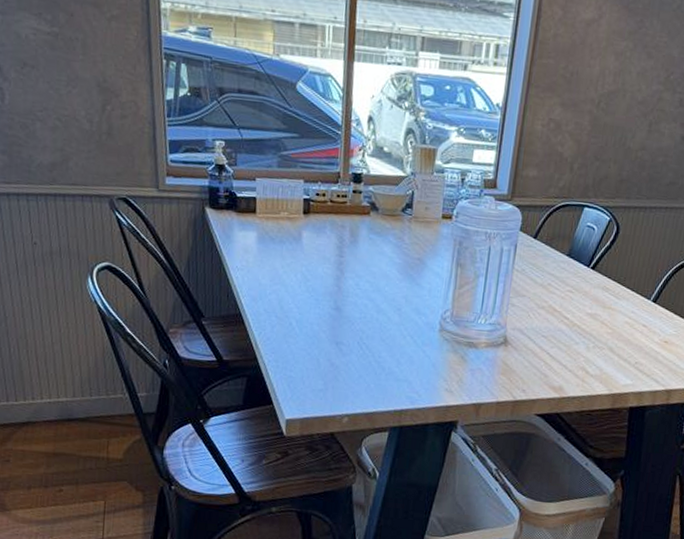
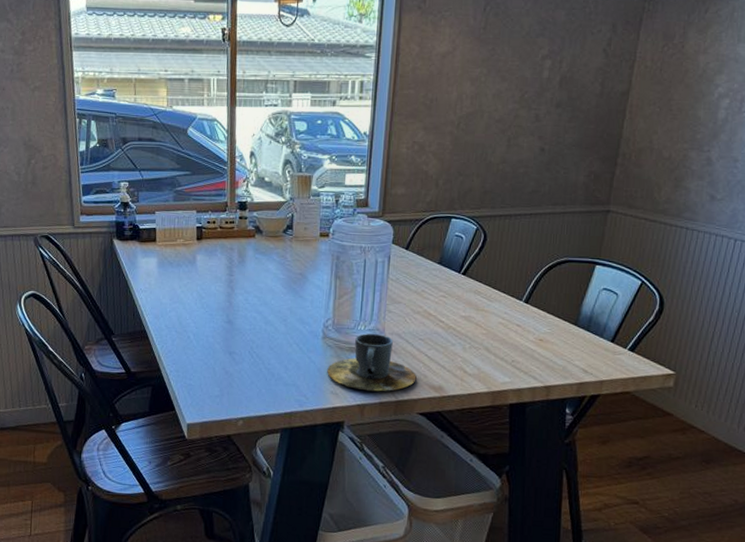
cup: none [442,327,537,391] -> present [327,333,417,392]

